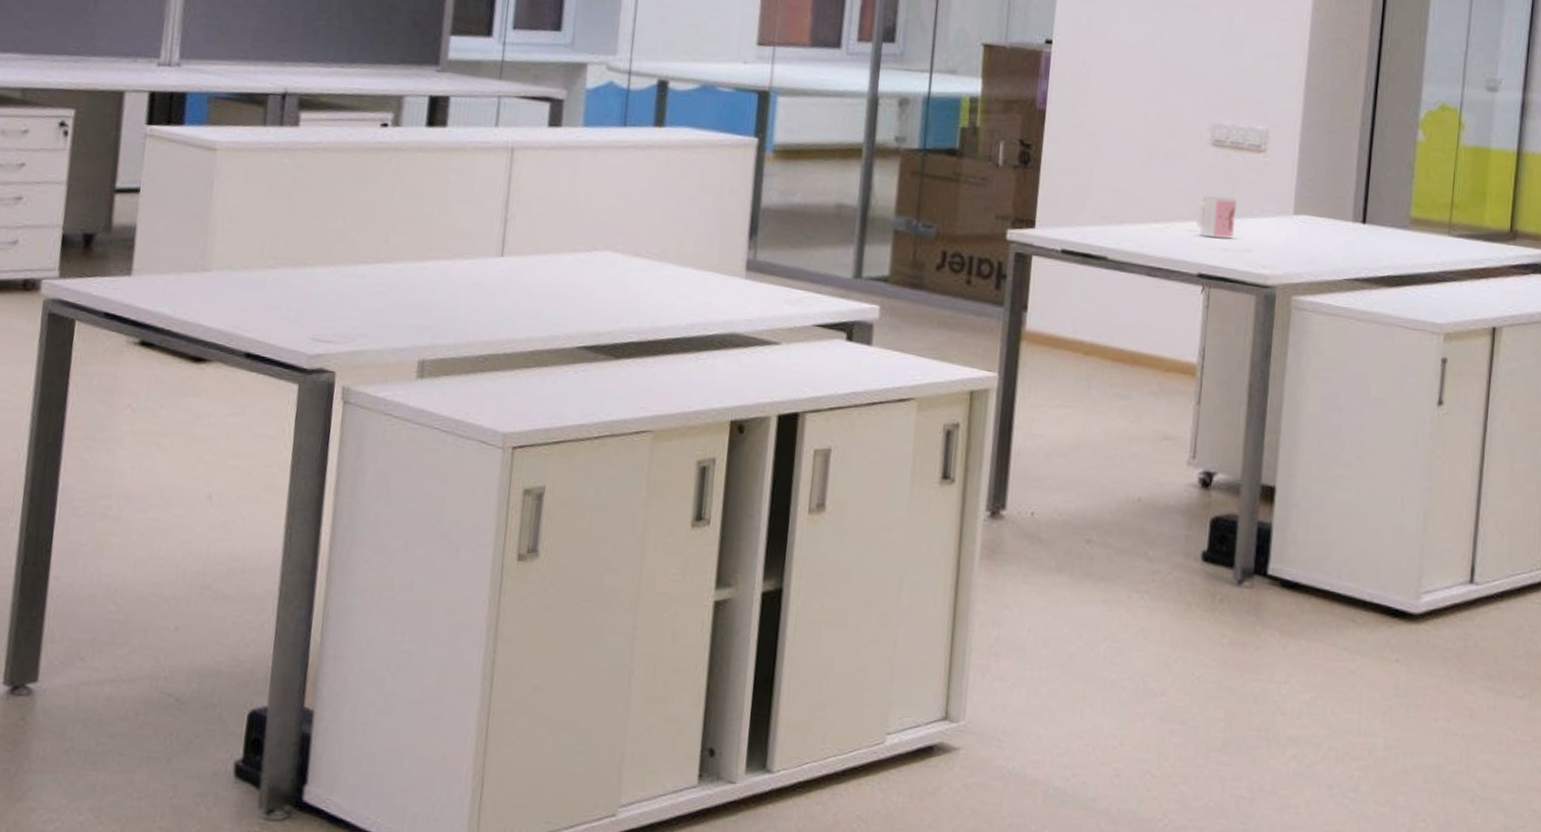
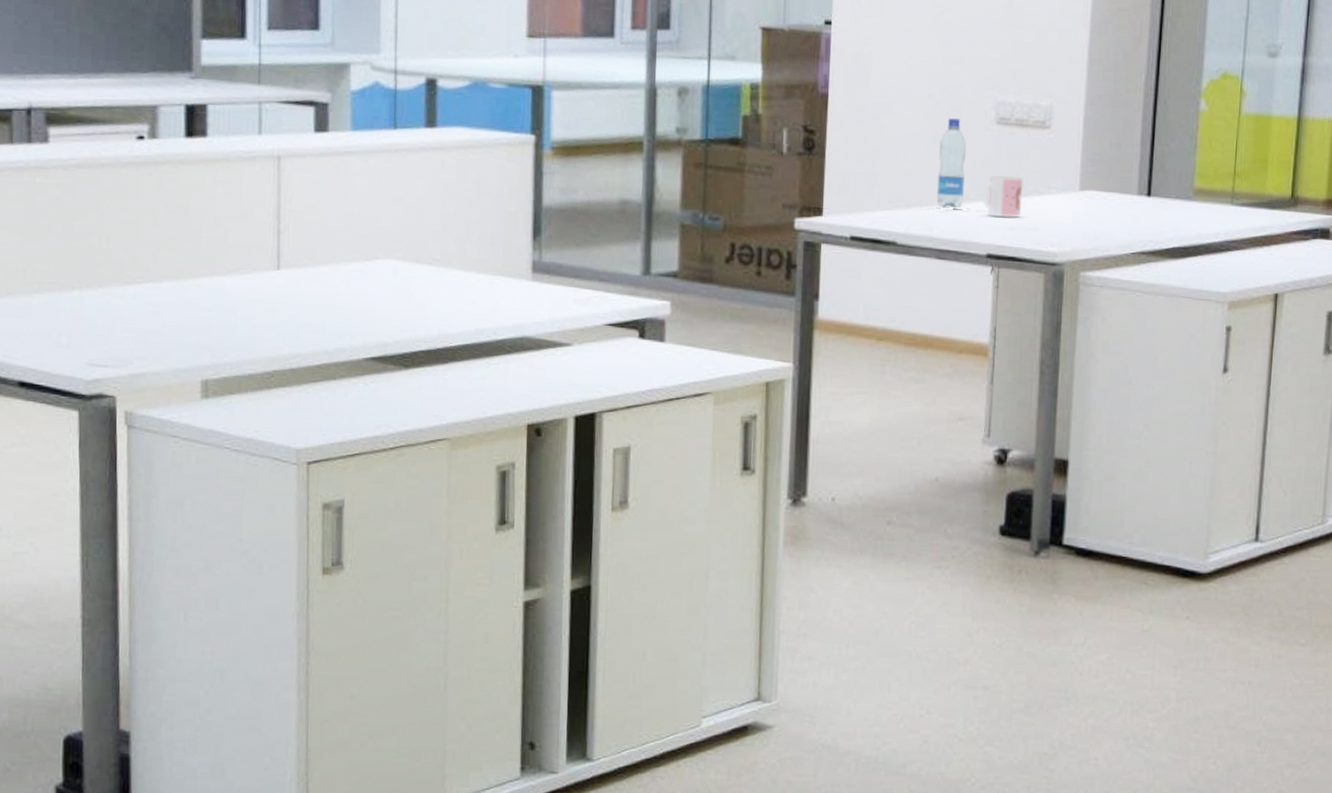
bottle: none [1149,138,1181,227] -> present [936,118,966,209]

